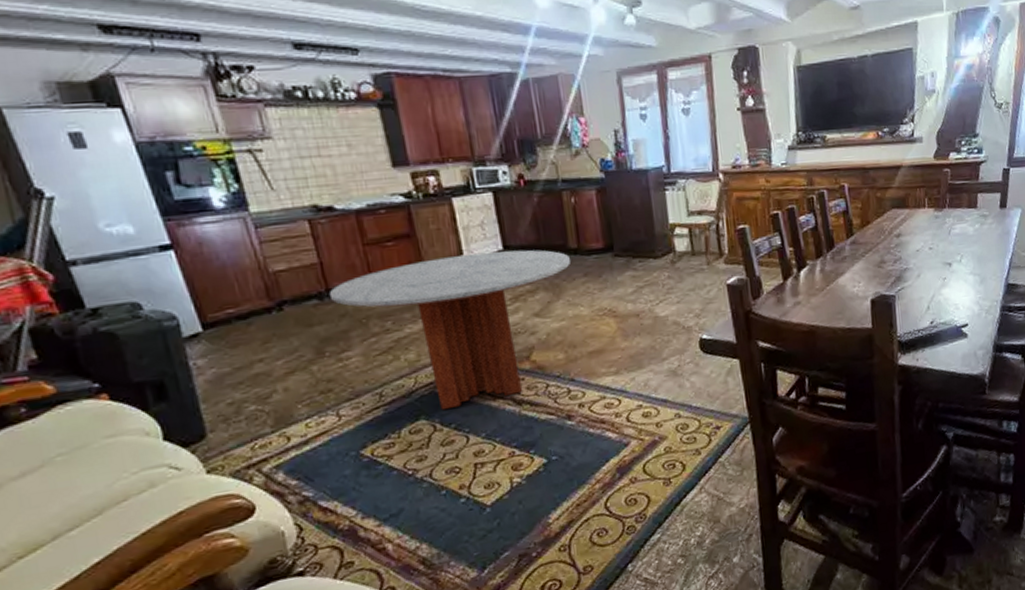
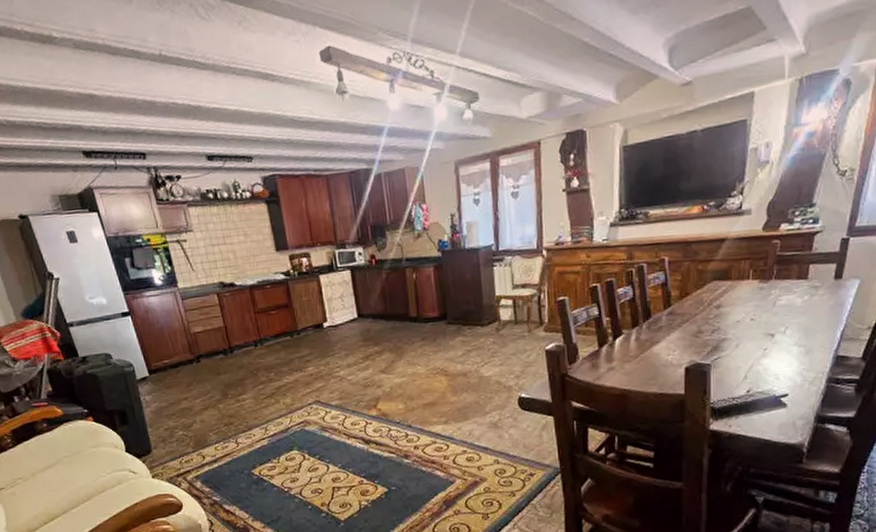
coffee table: present [329,249,570,411] -> none [231,317,411,444]

